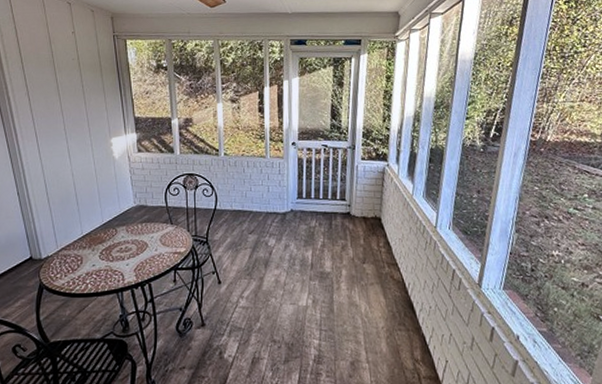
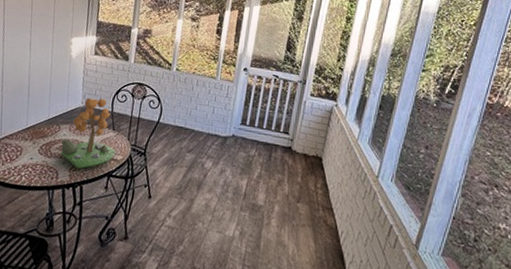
small tree: none [121,194,177,268] -> present [61,97,115,169]

